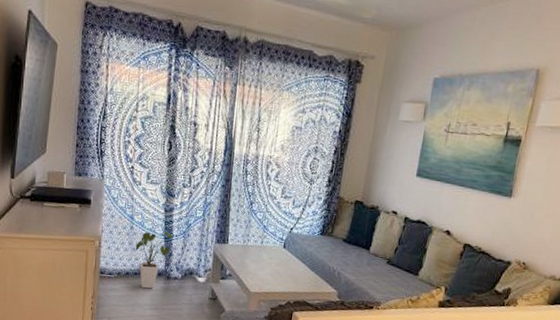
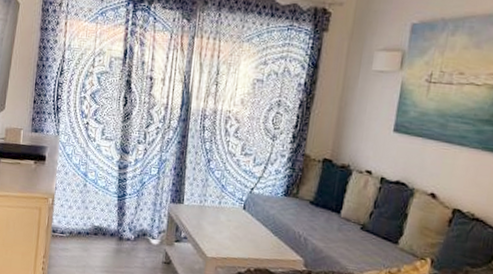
house plant: present [135,231,173,289] -> none [88,189,127,250]

